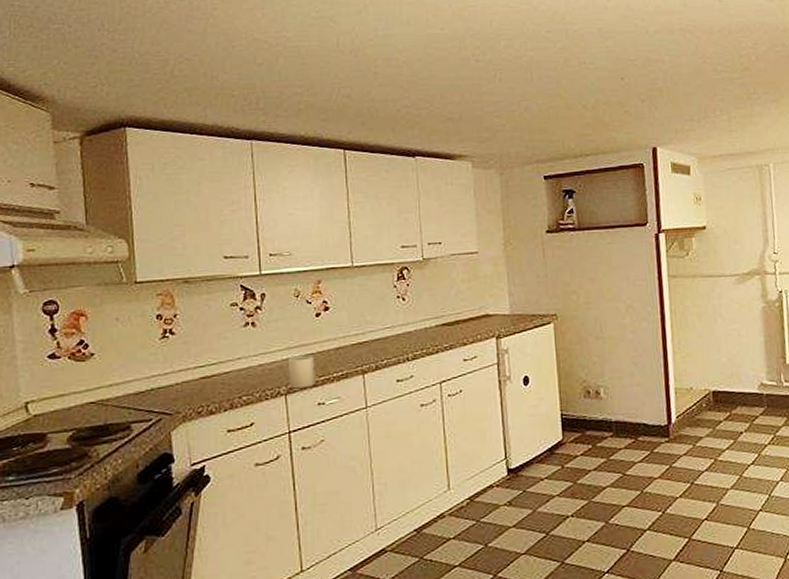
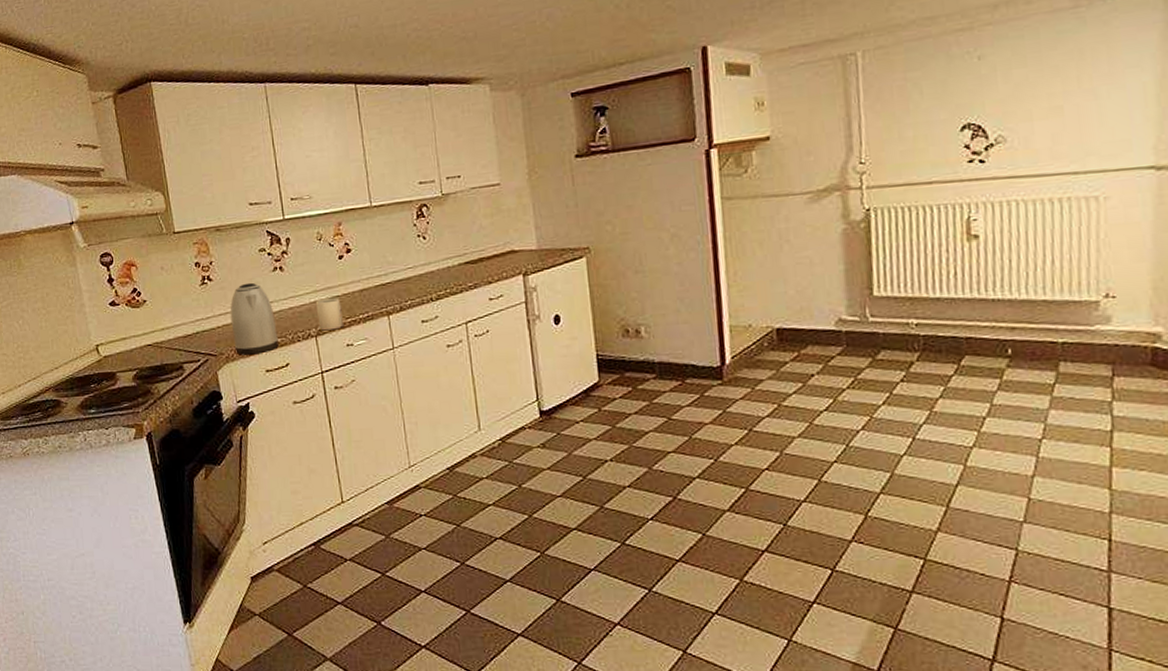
kettle: none [192,337,244,414] -> present [230,282,279,355]

